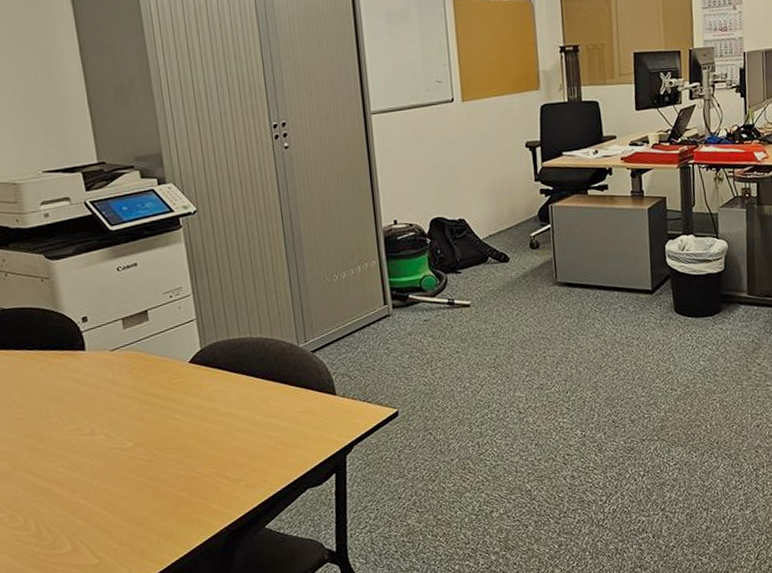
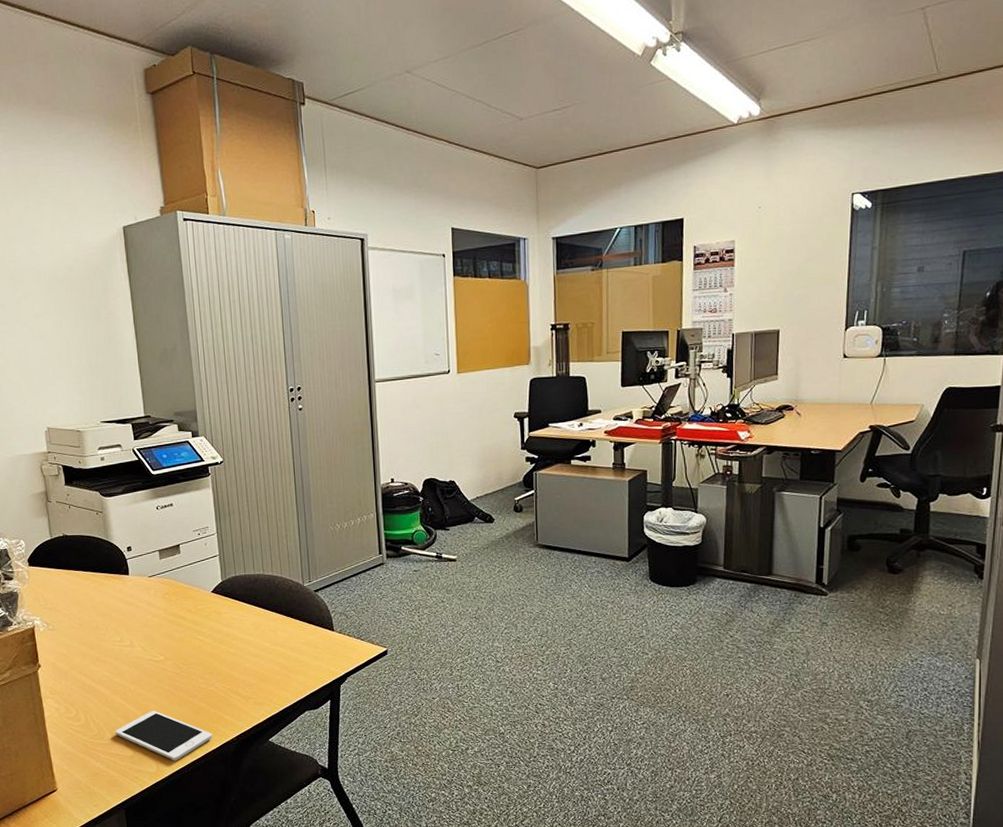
cell phone: none [74,507,197,564] -> present [115,710,212,761]

